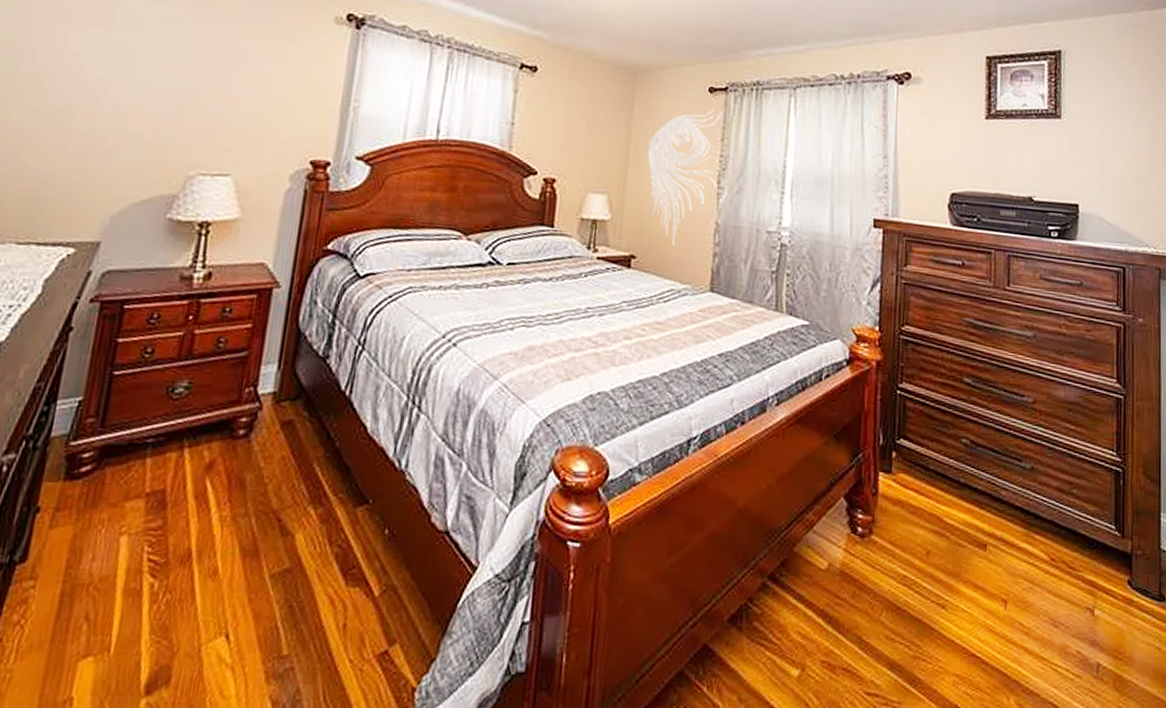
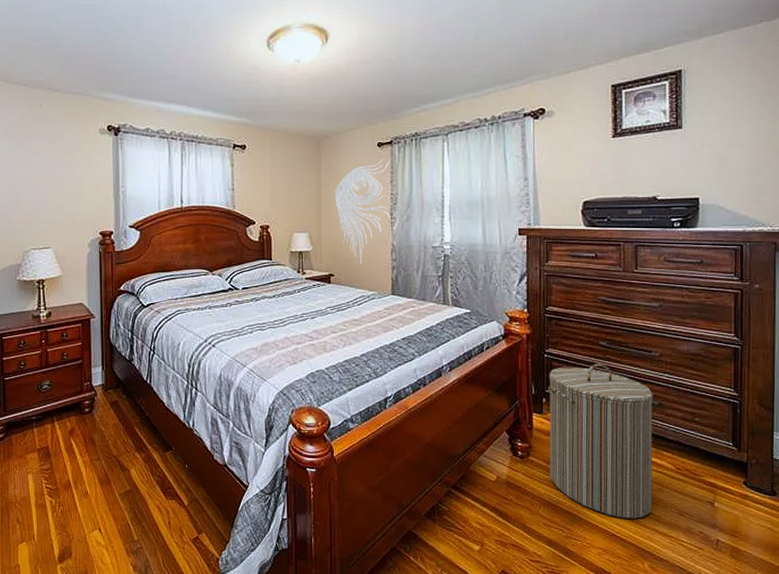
laundry hamper: none [896,407,1025,631] -> present [548,363,653,519]

